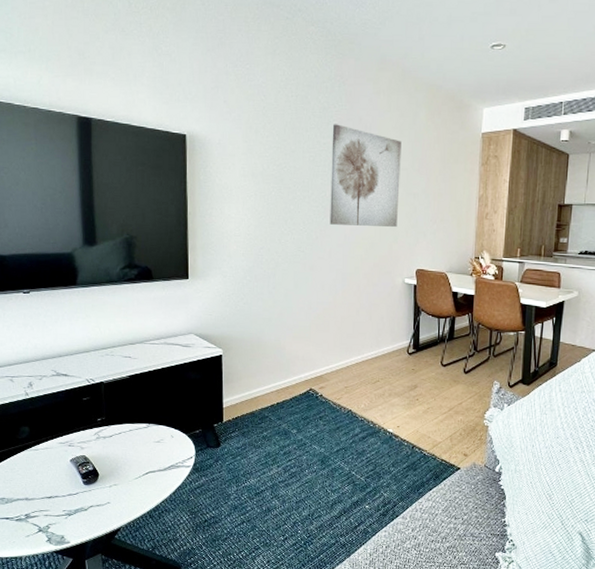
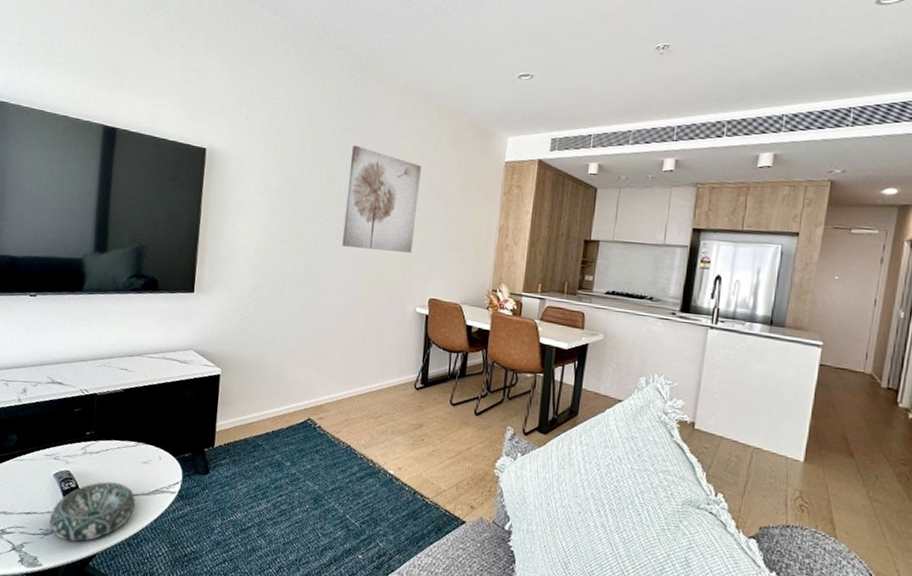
decorative bowl: none [71,461,153,519] -> present [49,481,136,542]

